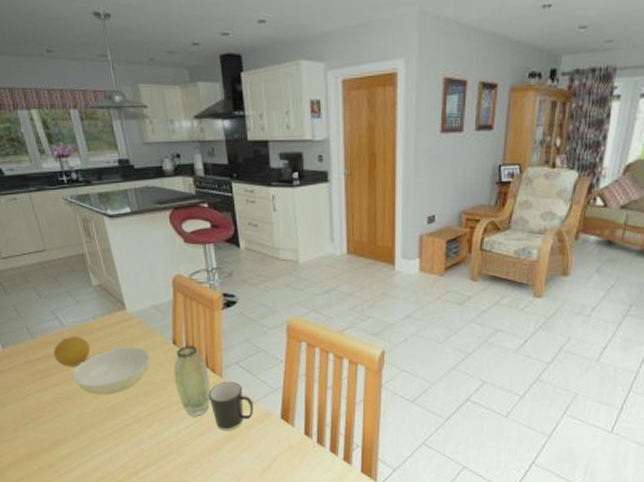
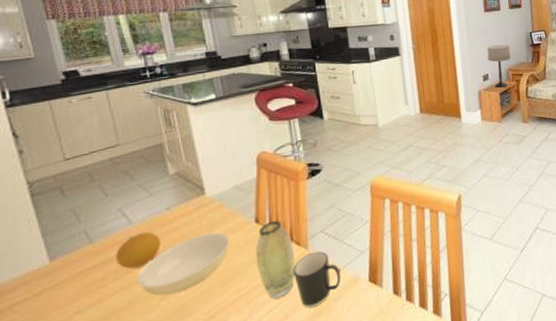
coffee maker: present [277,150,305,183] -> none [355,33,380,60]
table lamp: none [437,179,468,234] -> present [487,45,511,88]

